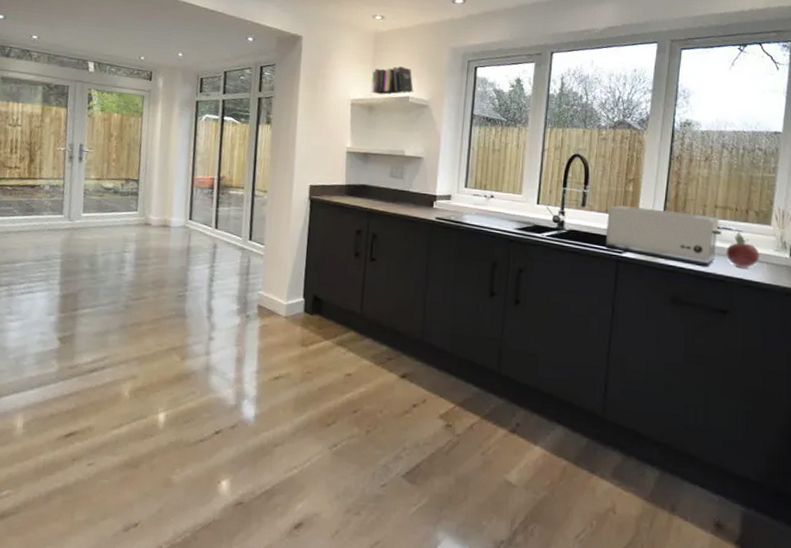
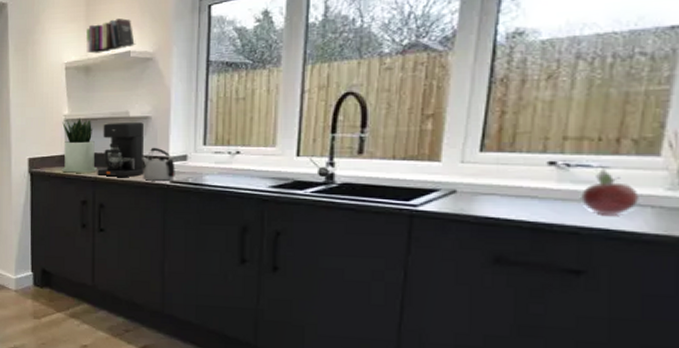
planter: none [339,152,374,205] -> present [60,119,98,174]
coffee maker: none [372,159,416,212] -> present [97,122,144,178]
kettle: none [413,185,441,218] -> present [142,147,175,182]
toaster: present [605,205,721,266] -> none [392,149,574,216]

